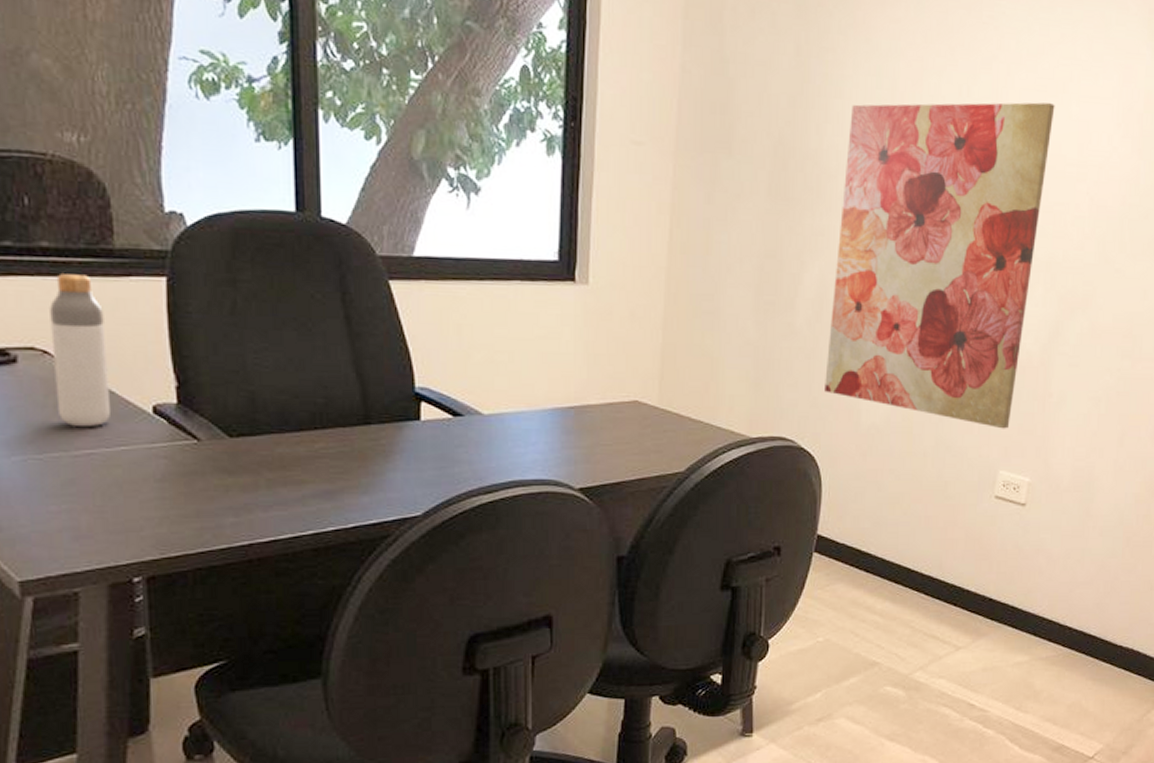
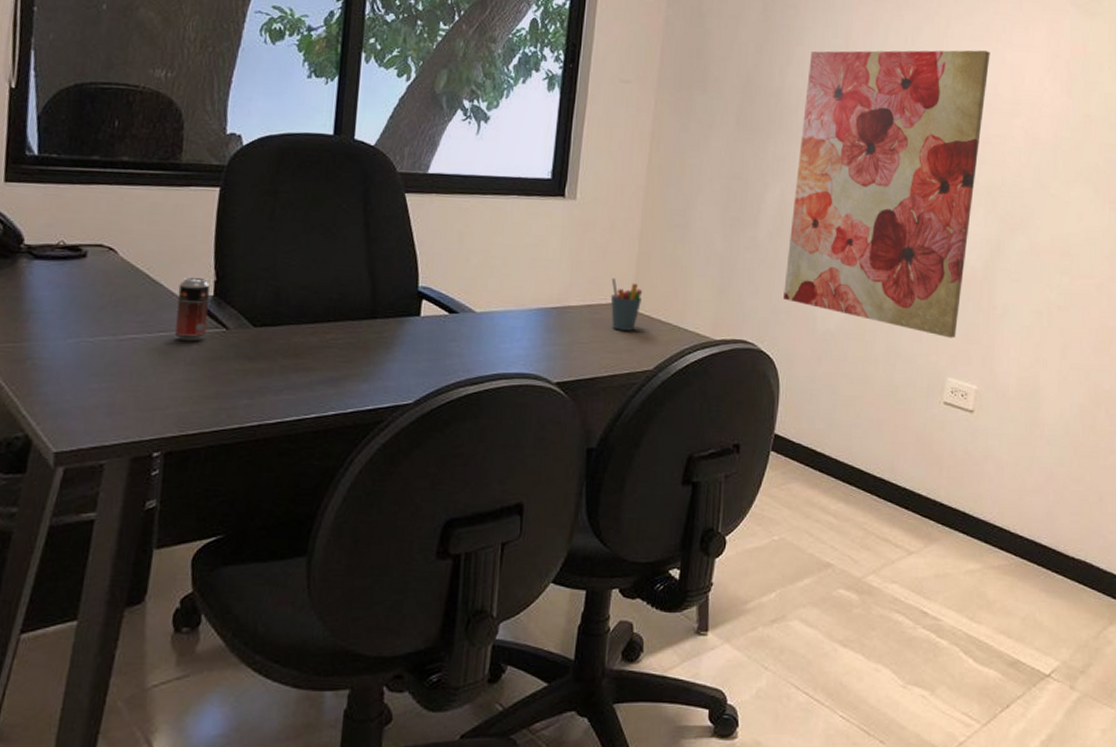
bottle: present [49,274,110,426] -> none [113,183,164,314]
beverage can: none [134,382,175,456] -> present [175,277,210,342]
pen holder: none [633,372,670,430] -> present [610,277,643,331]

